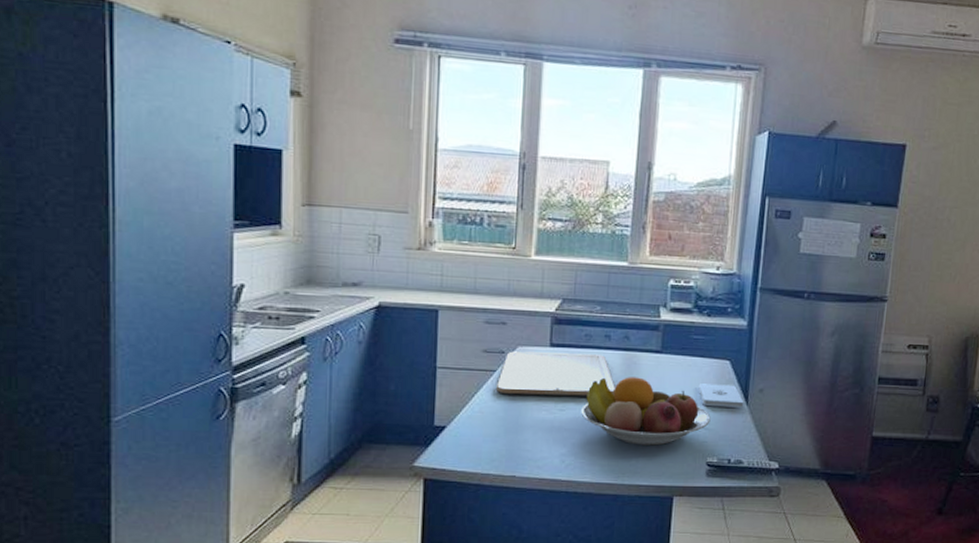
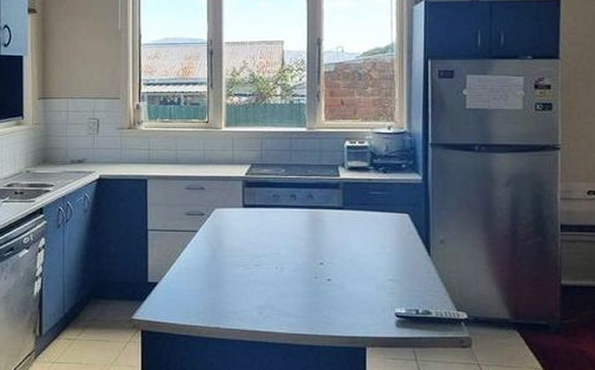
chopping board: present [495,351,615,396] -> none [198,213,303,252]
fruit bowl: present [581,377,711,446] -> none [274,233,395,297]
notepad: present [698,383,744,408] -> none [381,237,427,259]

